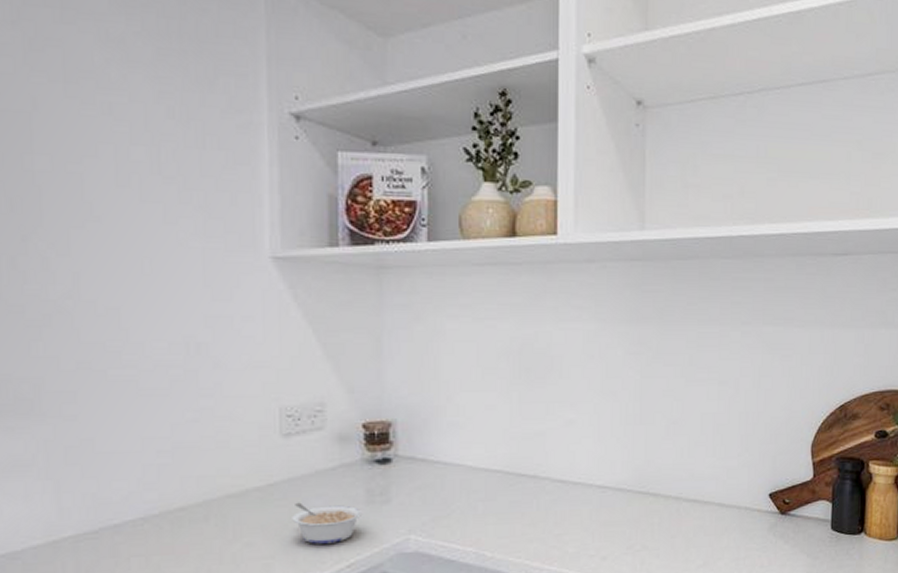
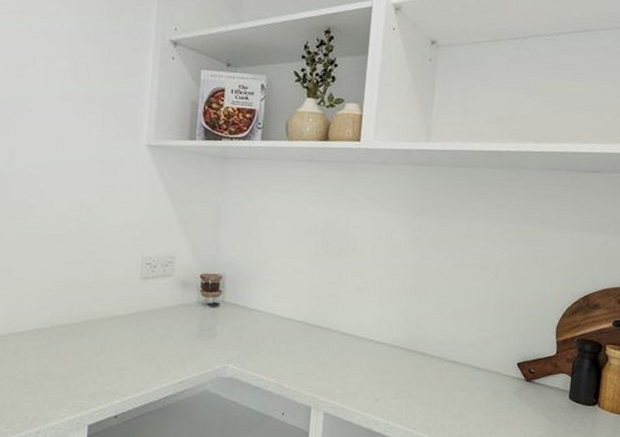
legume: present [292,502,363,544] -> none [142,329,195,364]

